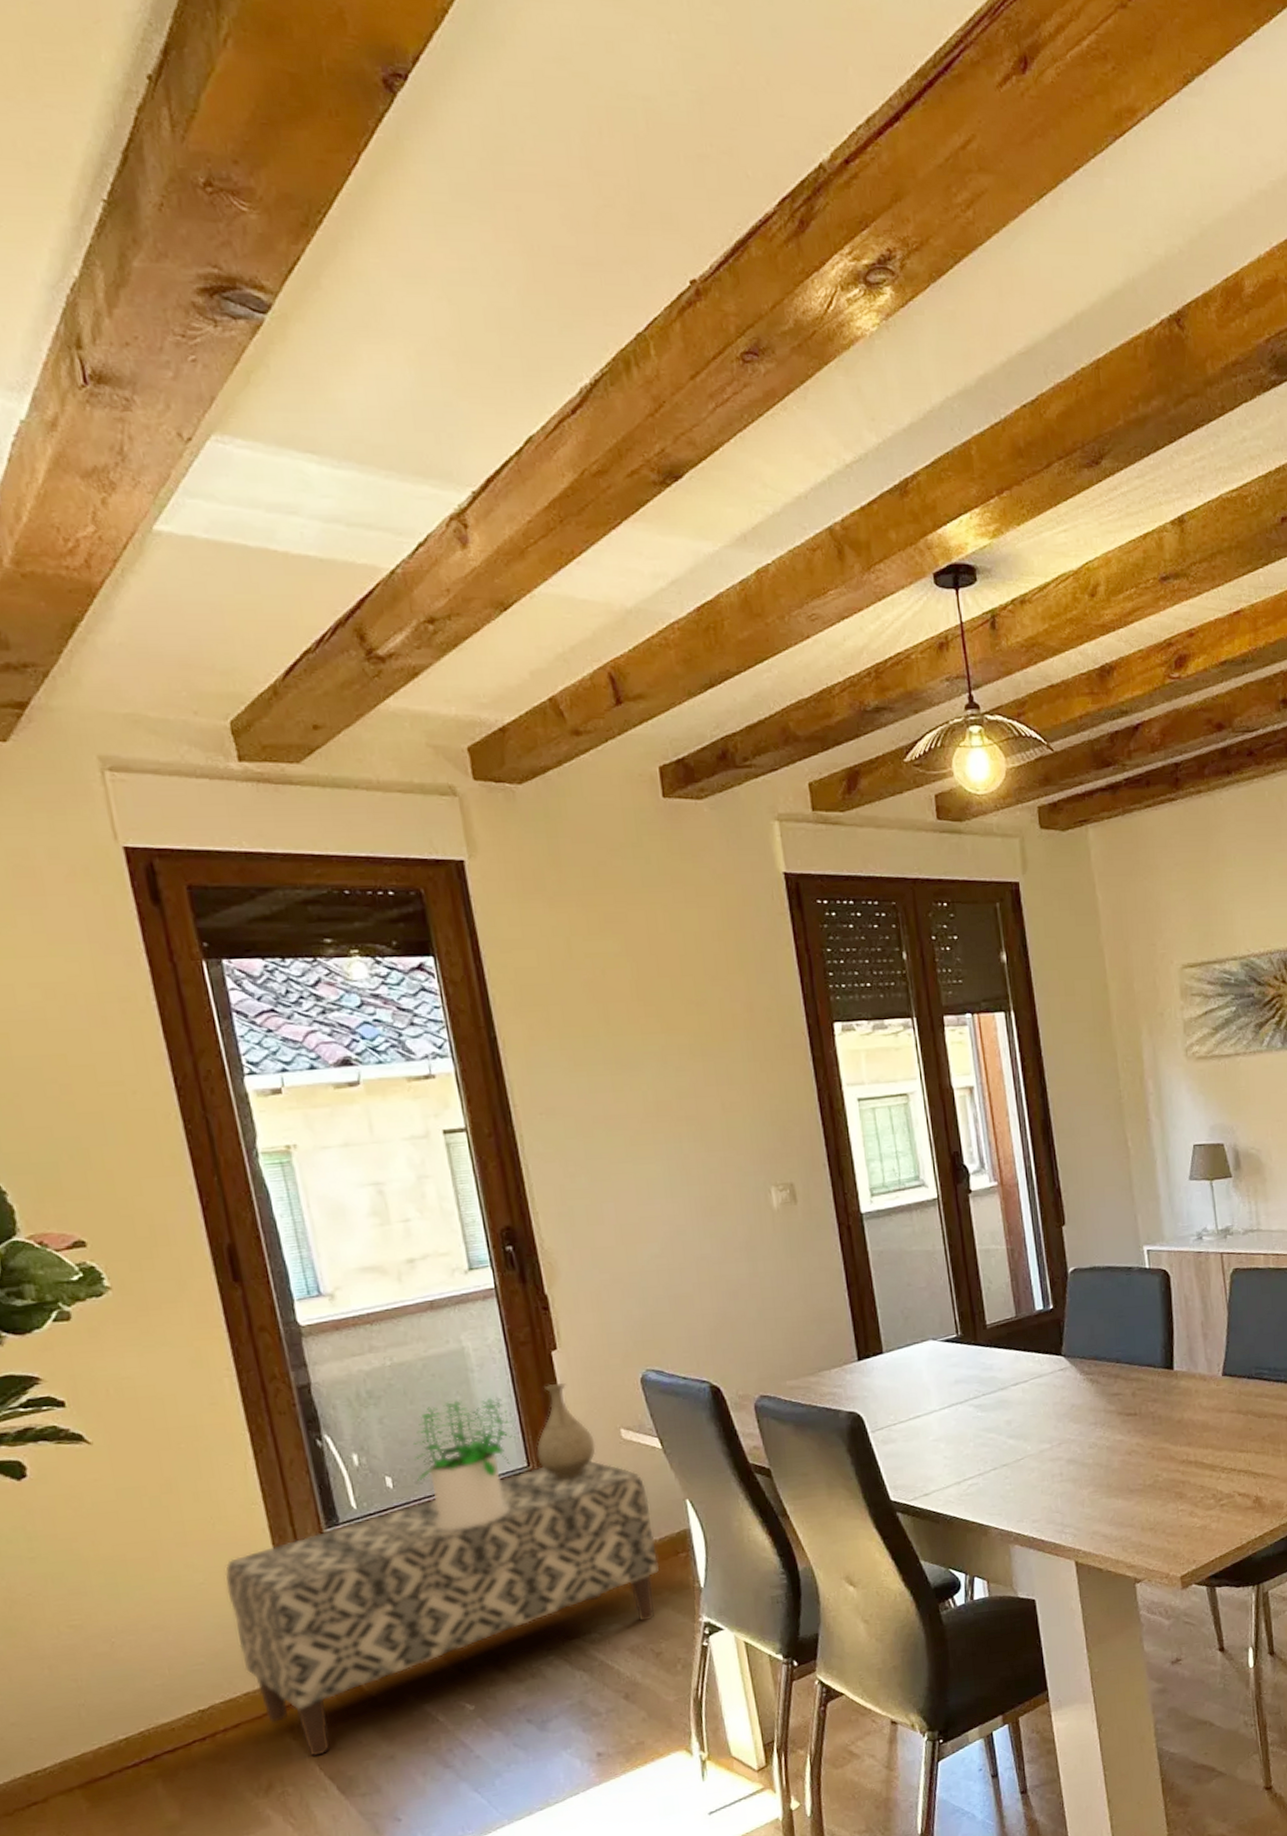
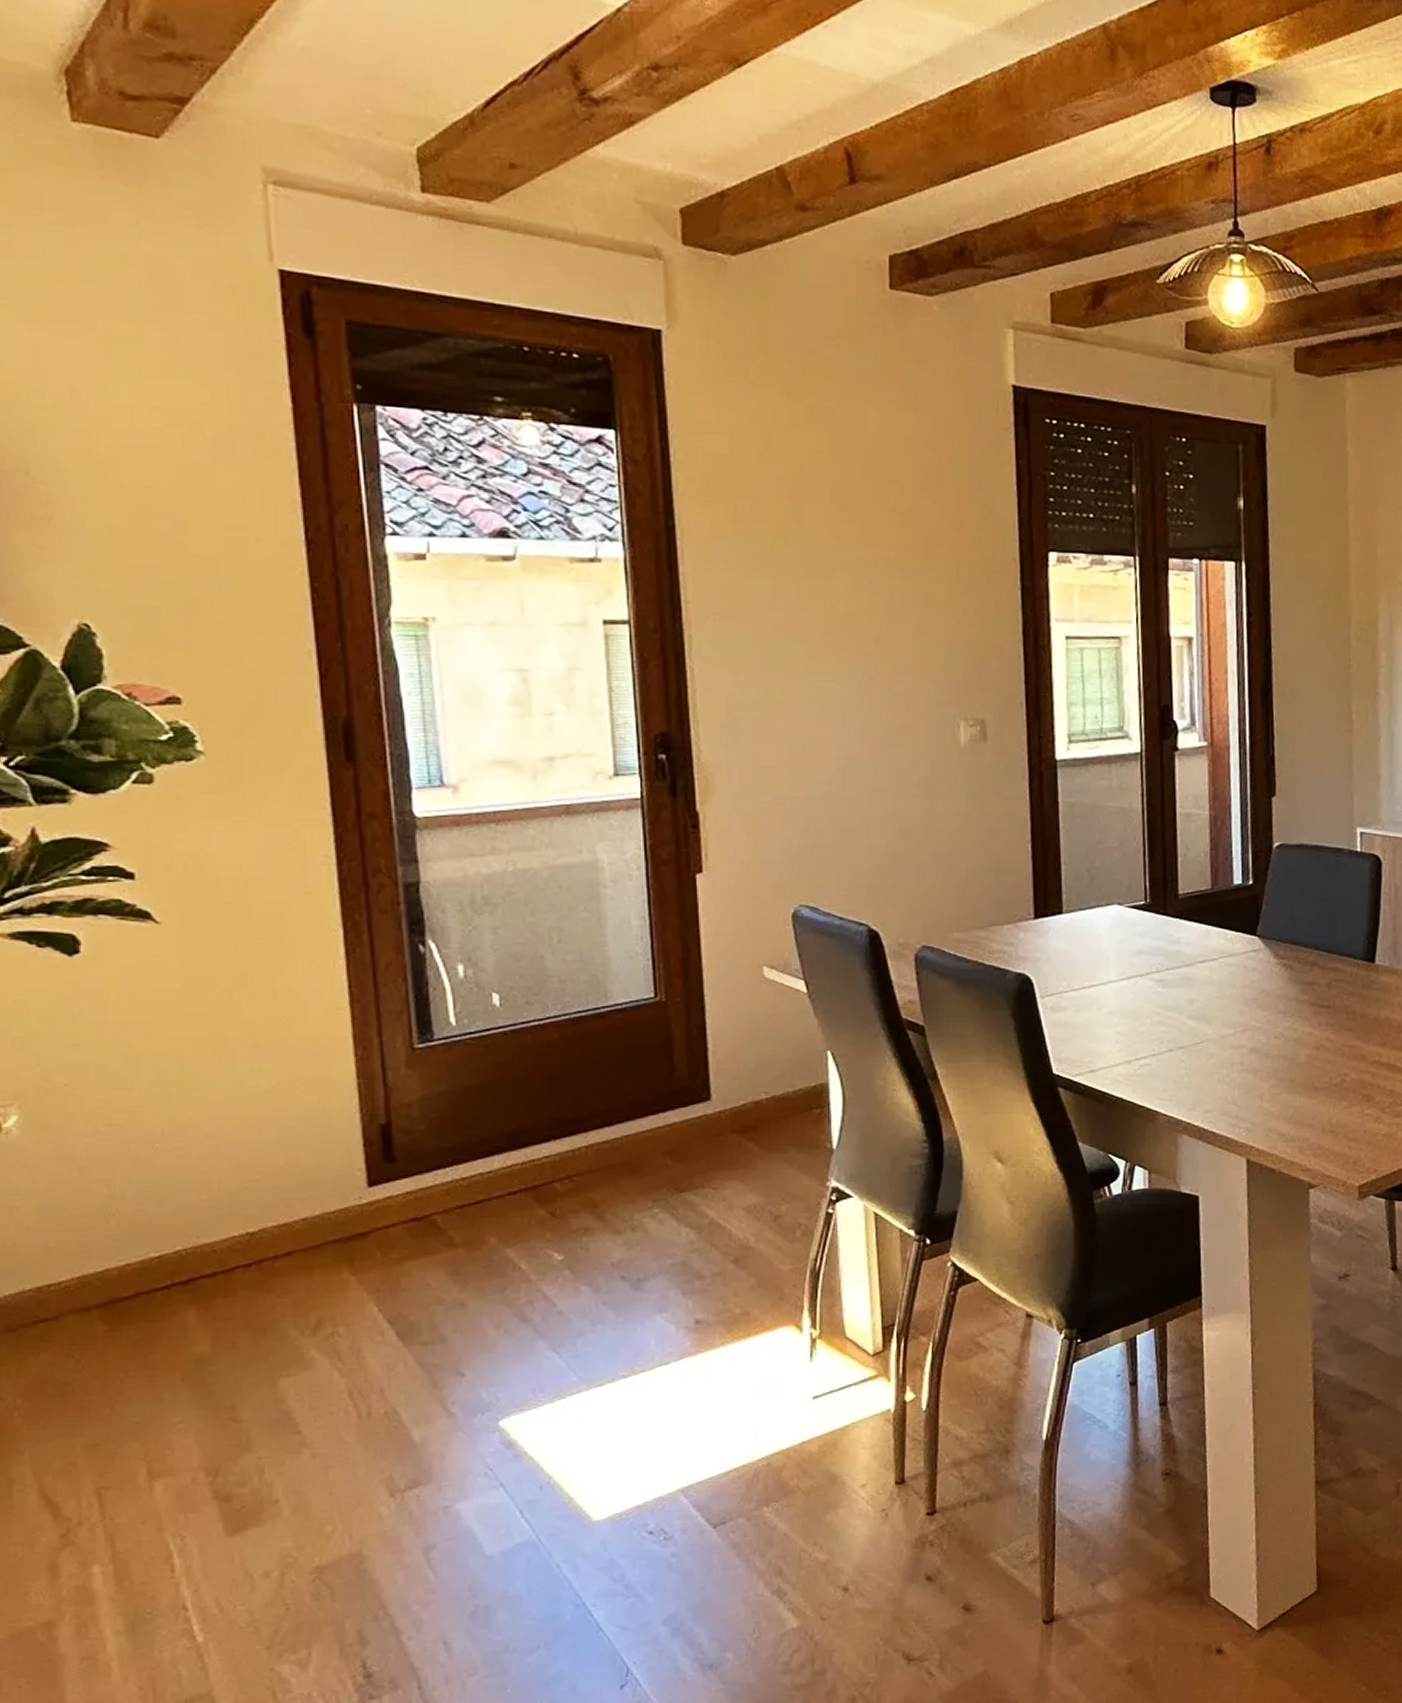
bench: present [224,1461,659,1757] -> none [295,999,788,1296]
potted plant: present [414,1398,516,1532] -> none [528,917,648,1061]
vase: present [536,1382,596,1480] -> none [666,909,733,1016]

